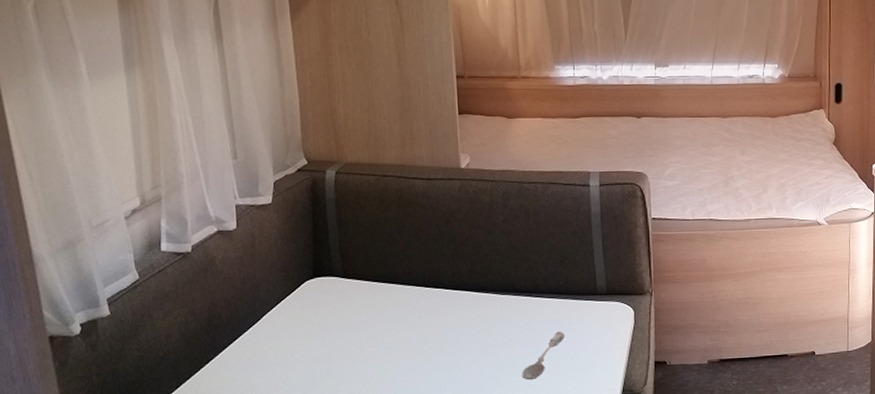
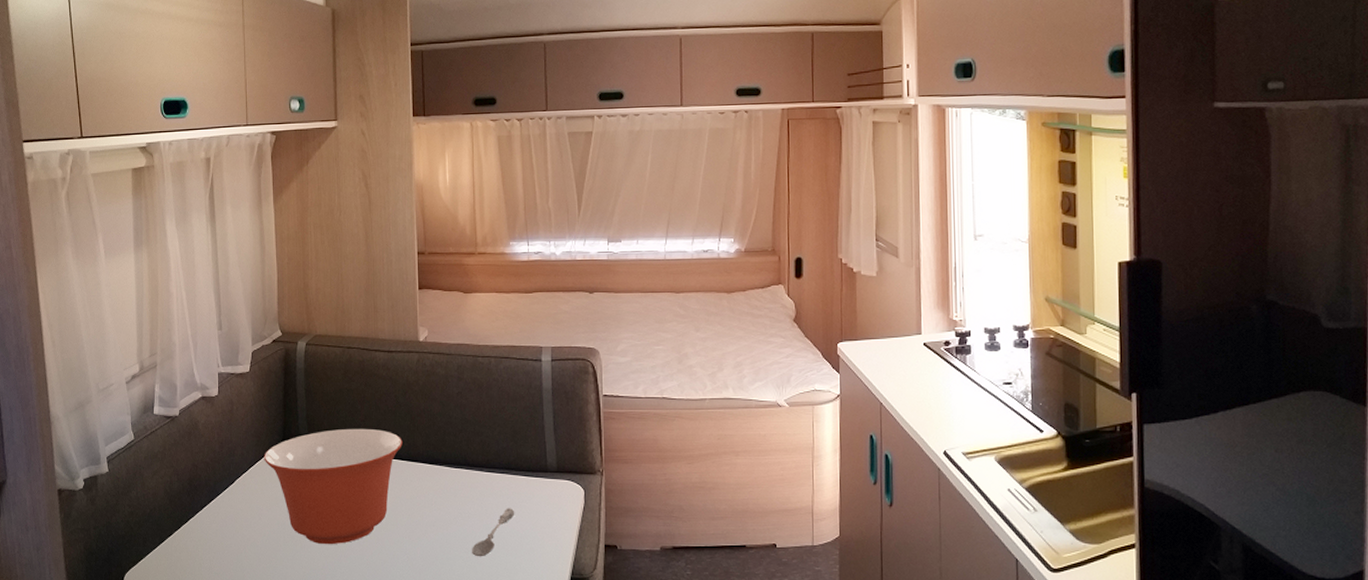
mixing bowl: none [293,258,446,378] -> present [264,428,403,545]

